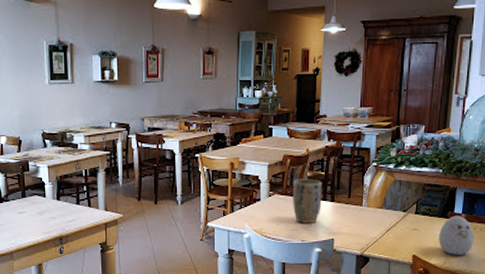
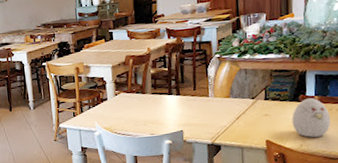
plant pot: present [292,179,322,223] -> none [137,75,168,118]

